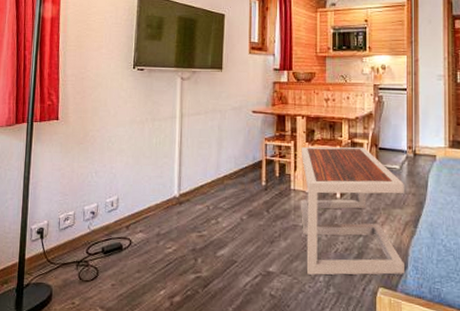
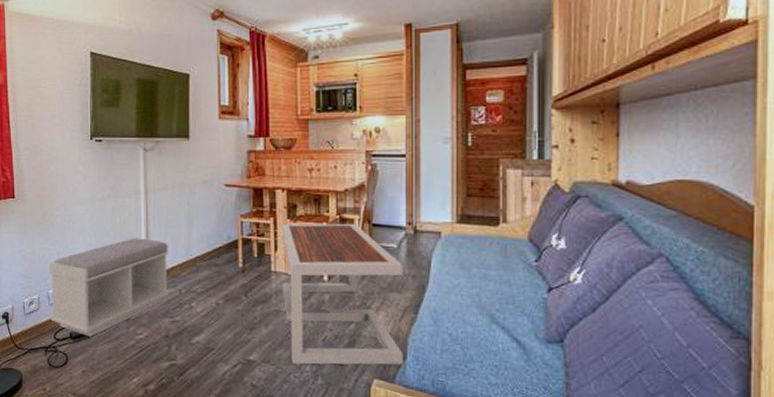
bench: none [84,158,199,251] -> present [49,238,169,337]

